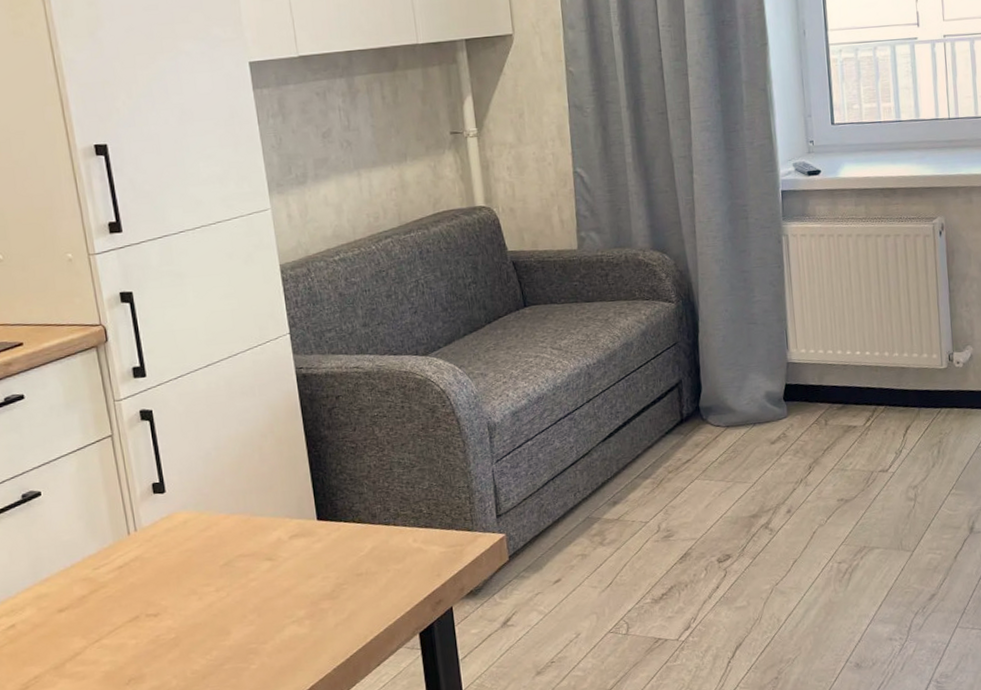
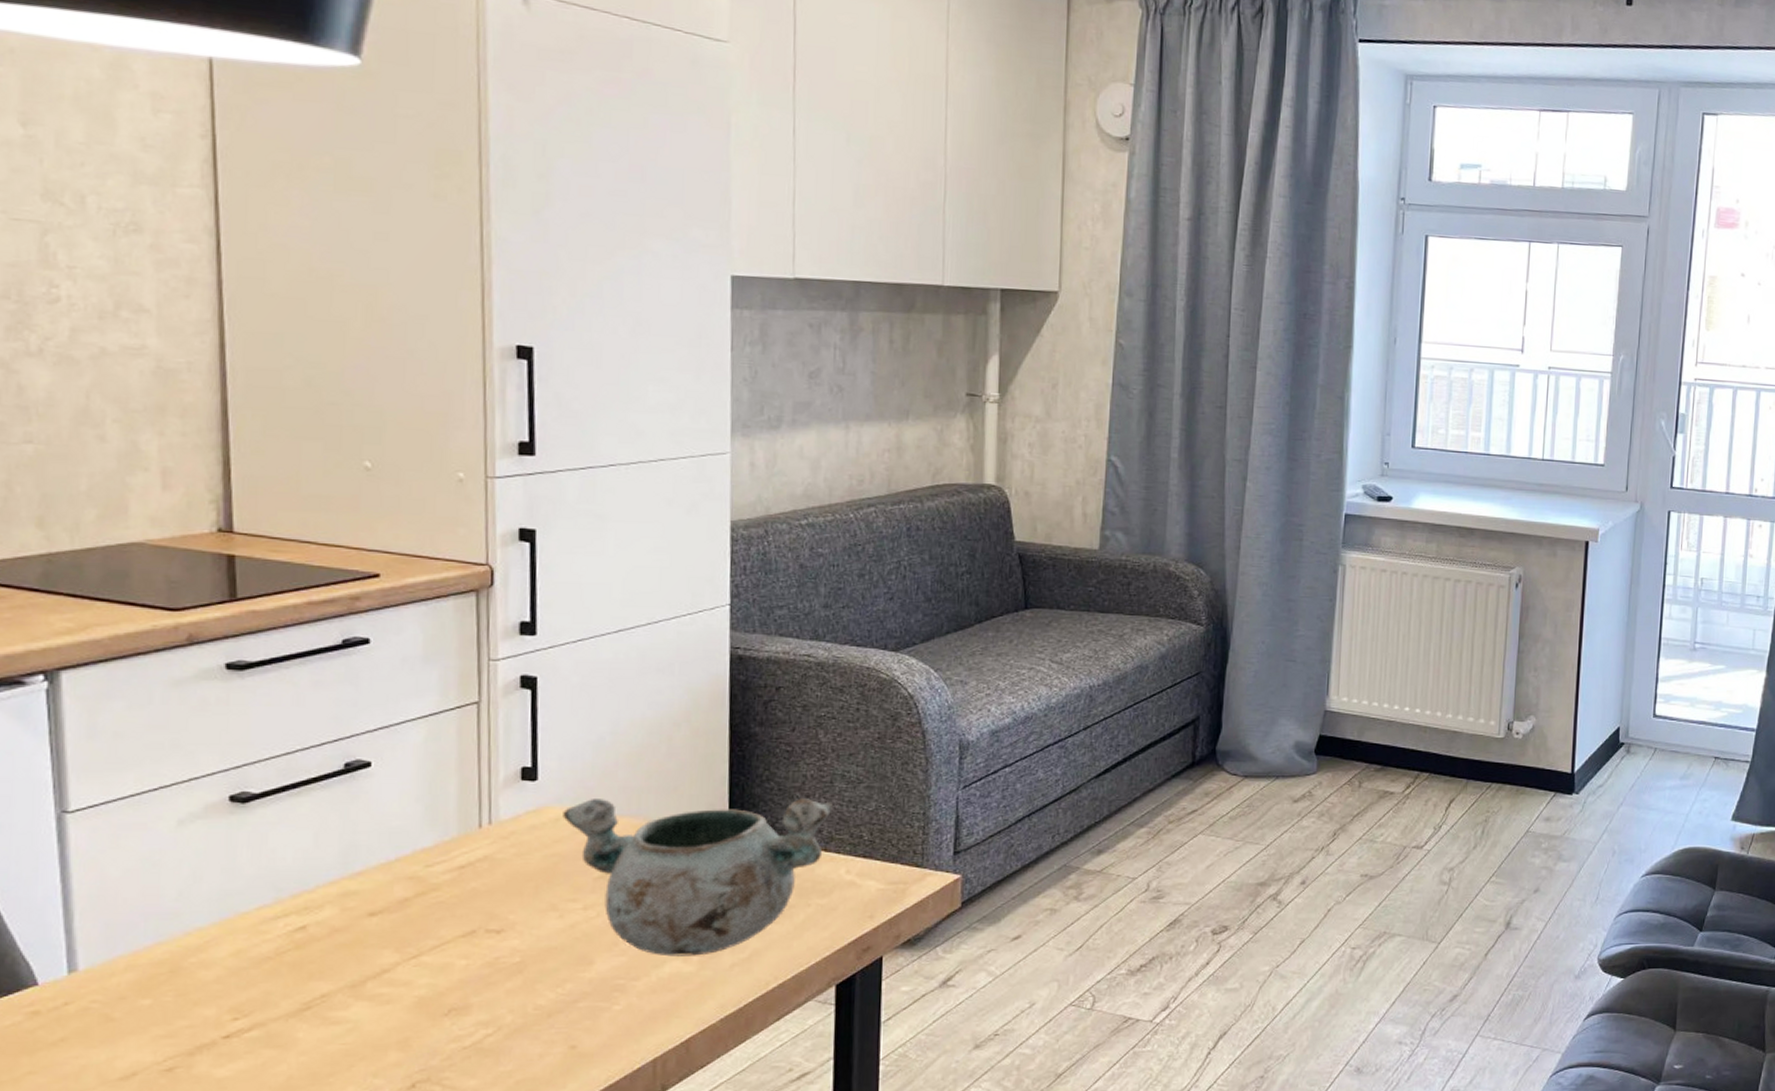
decorative bowl: none [188,484,395,623] -> present [563,798,833,957]

